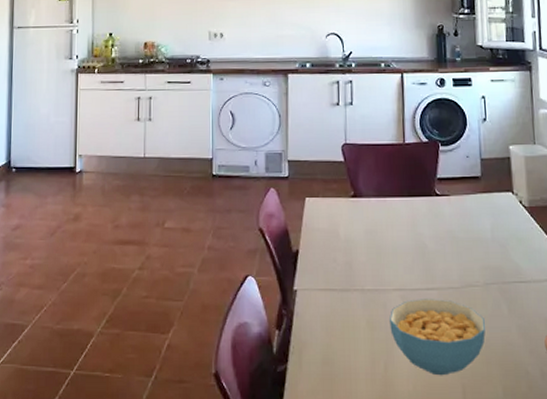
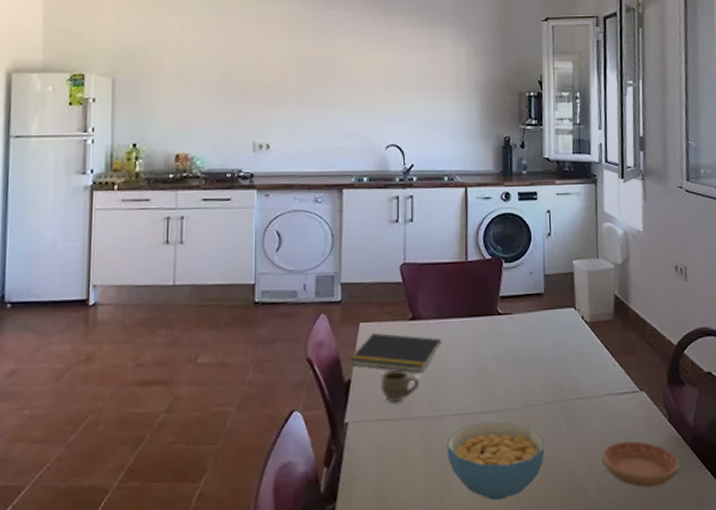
notepad: none [298,207,382,247] -> present [350,332,442,372]
cup: none [326,243,363,273] -> present [380,369,420,402]

